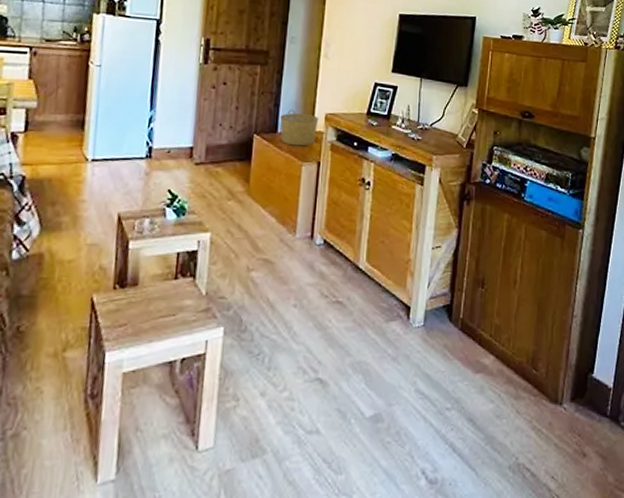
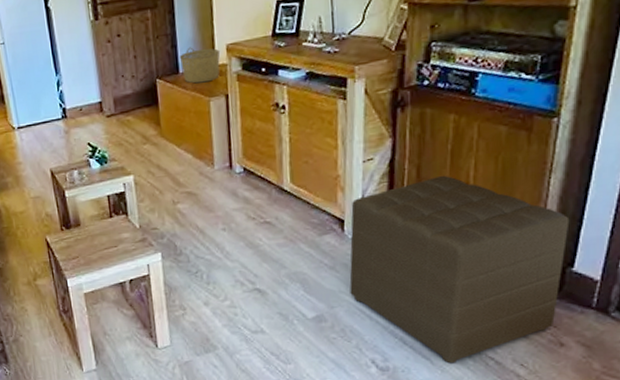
ottoman: none [409,270,591,475] -> present [349,175,570,364]

